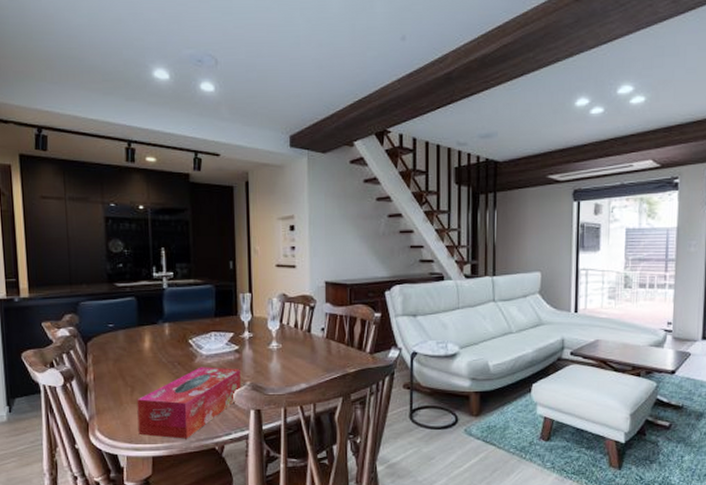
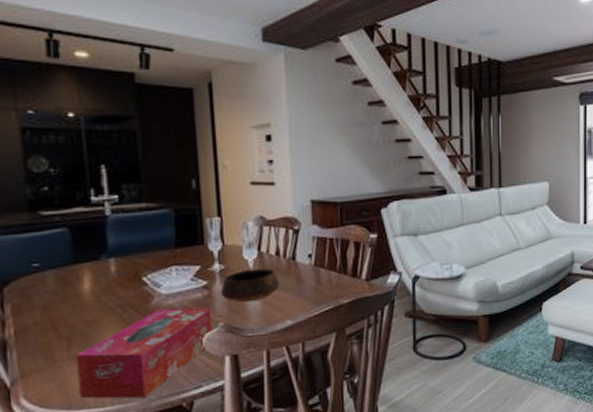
bowl: none [249,338,296,366] -> present [221,268,279,303]

